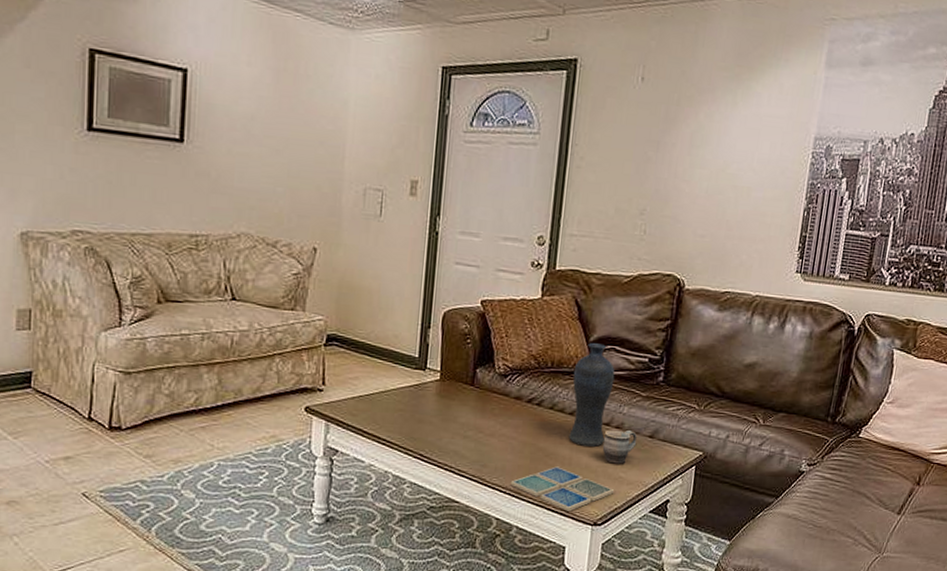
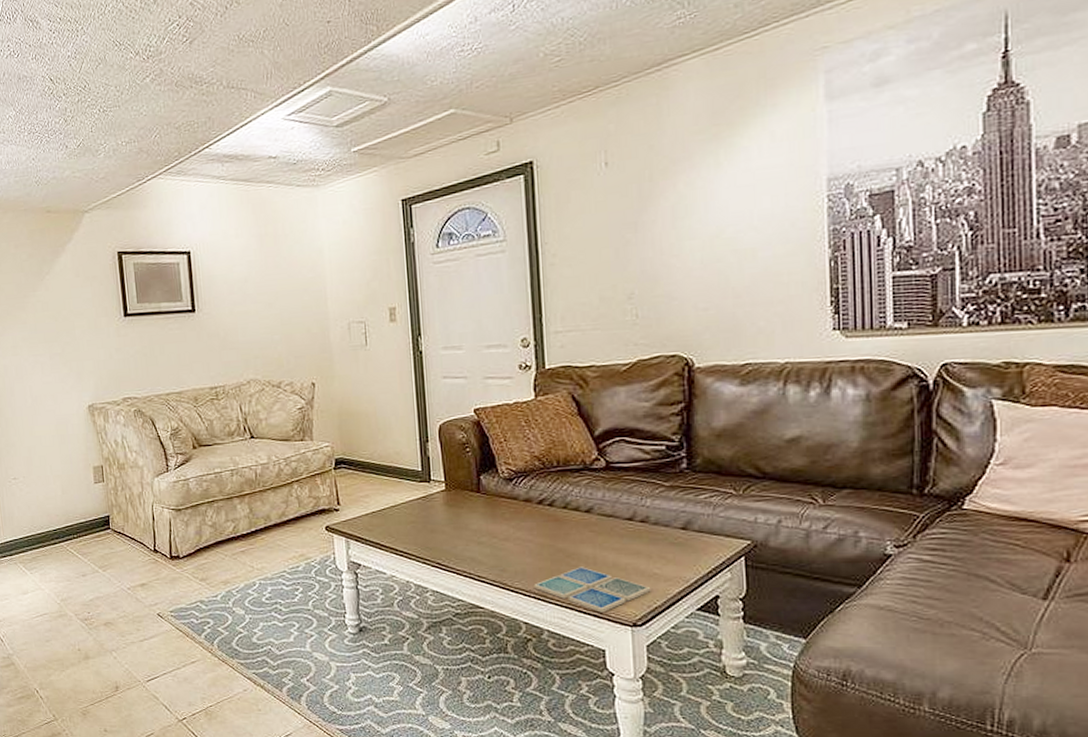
vase: present [569,343,615,447] -> none [582,436,630,544]
mug: present [602,430,637,464] -> none [628,524,668,560]

